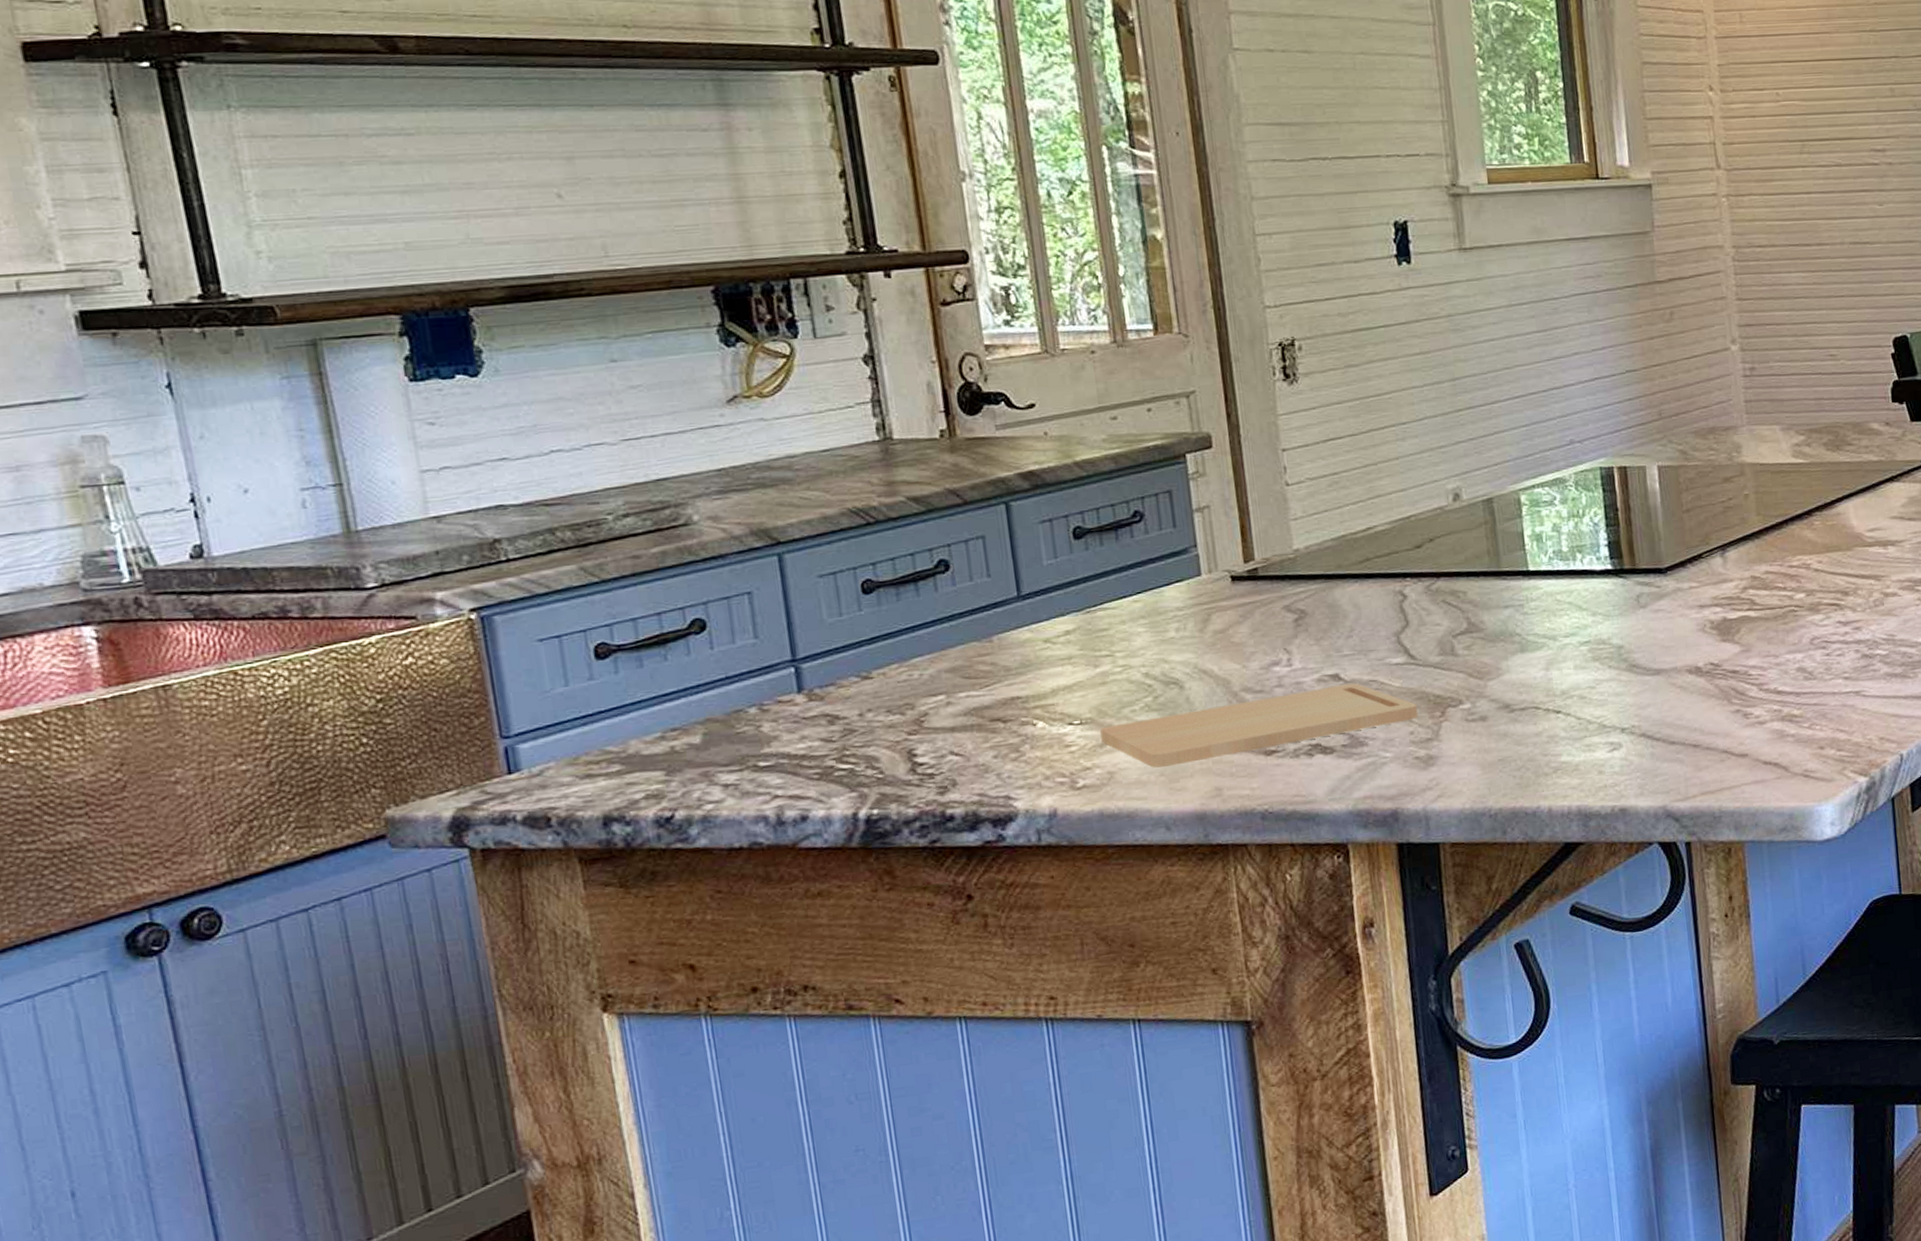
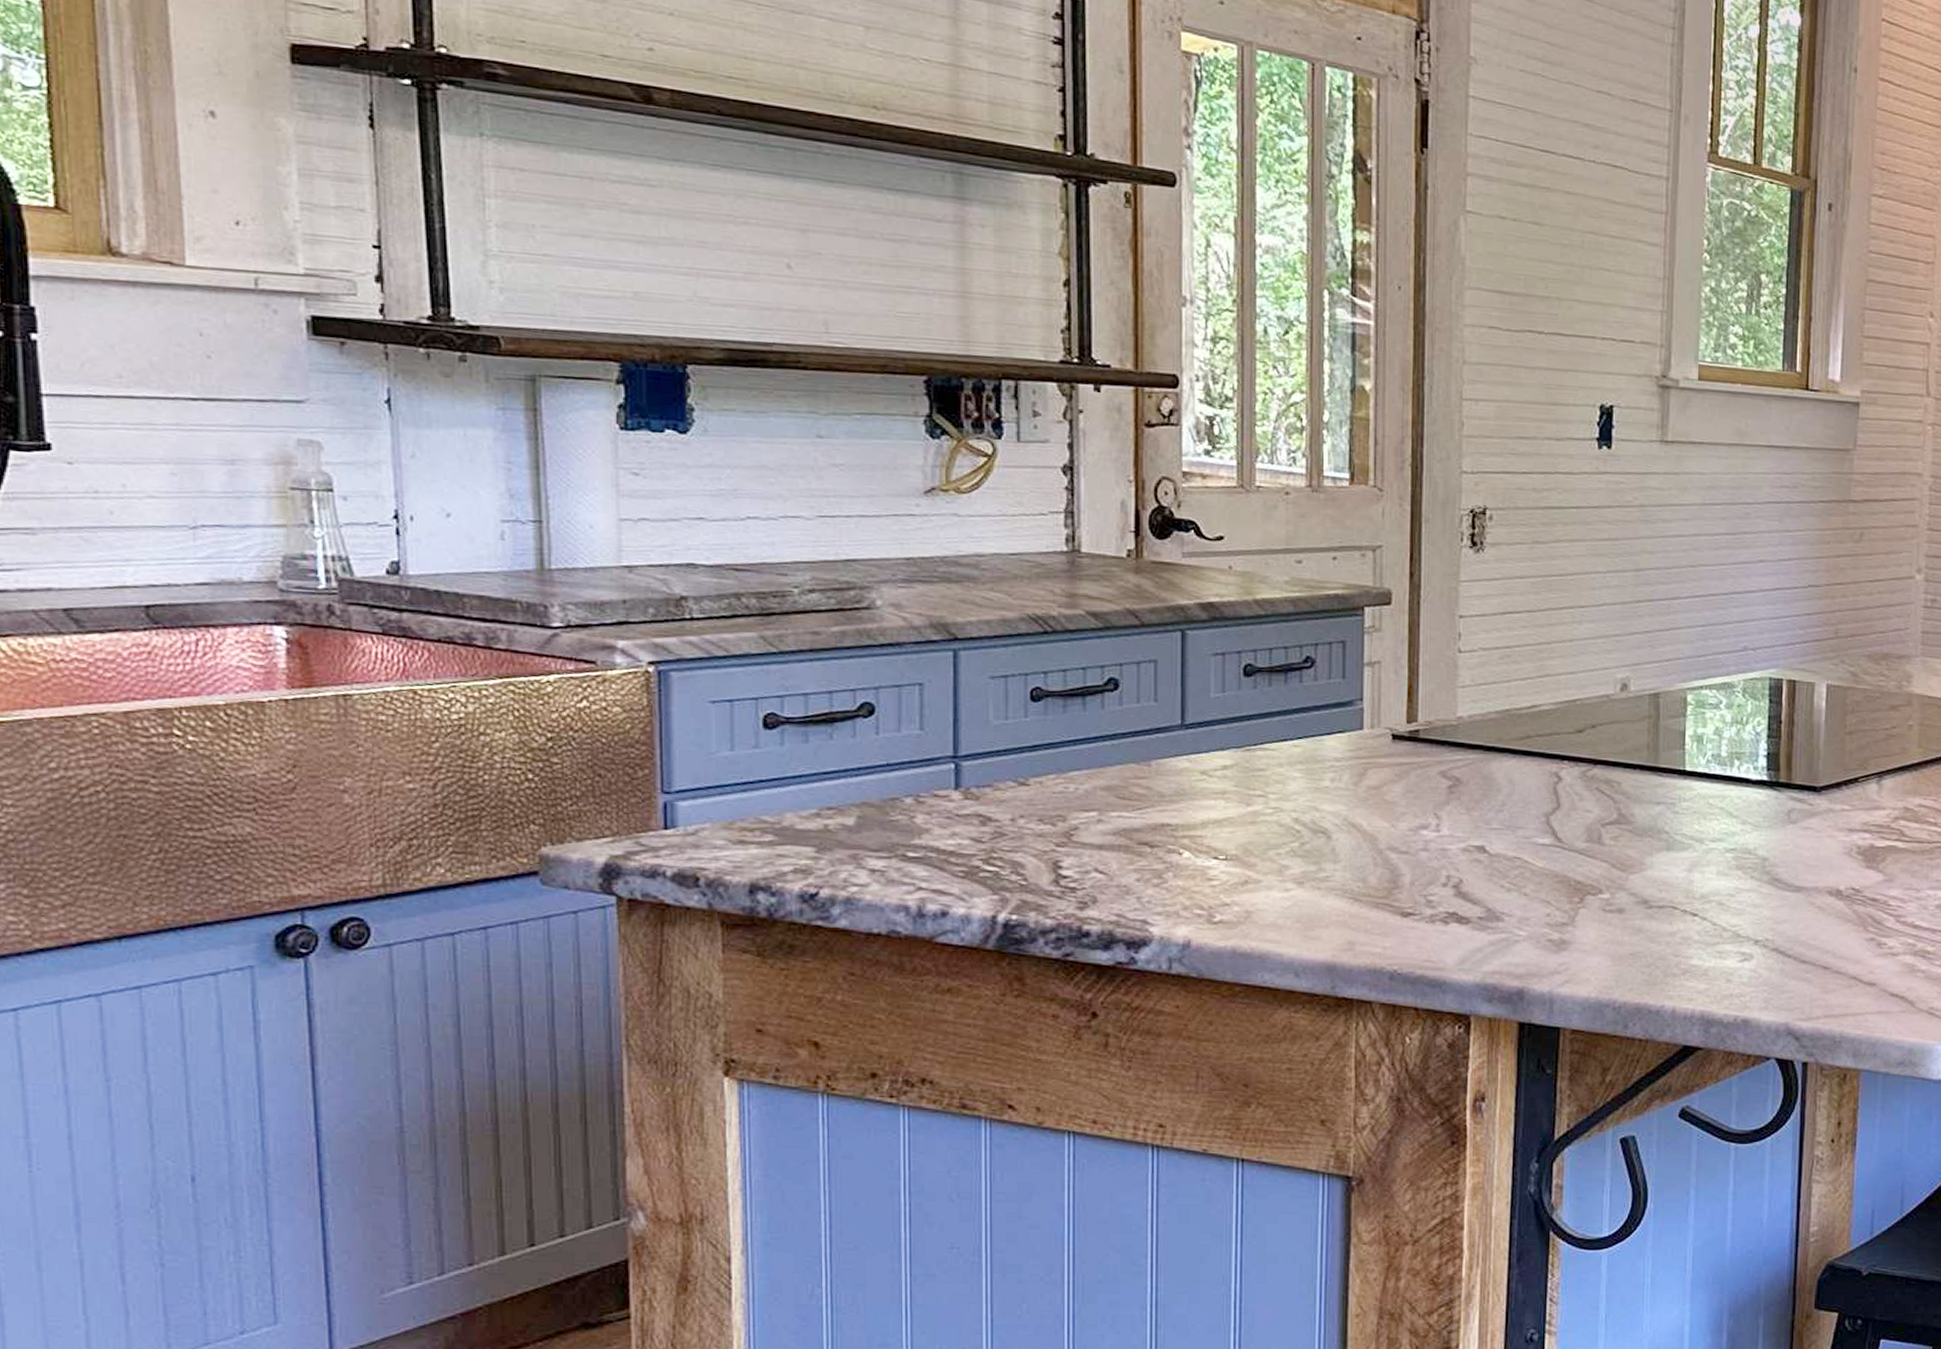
cutting board: present [1100,683,1419,768] -> none [1244,857,1558,915]

